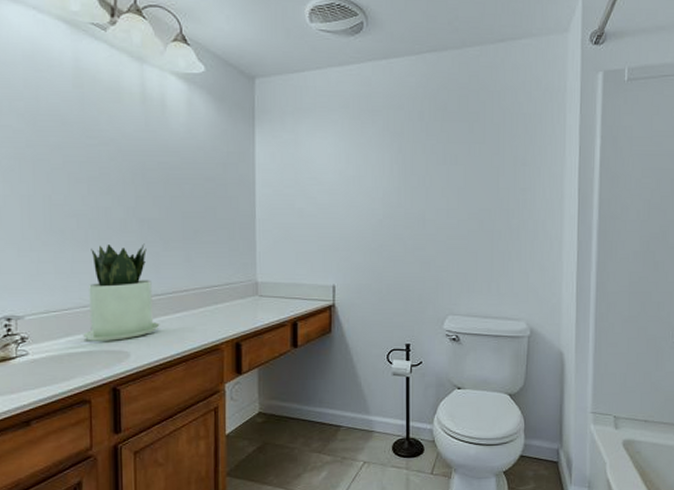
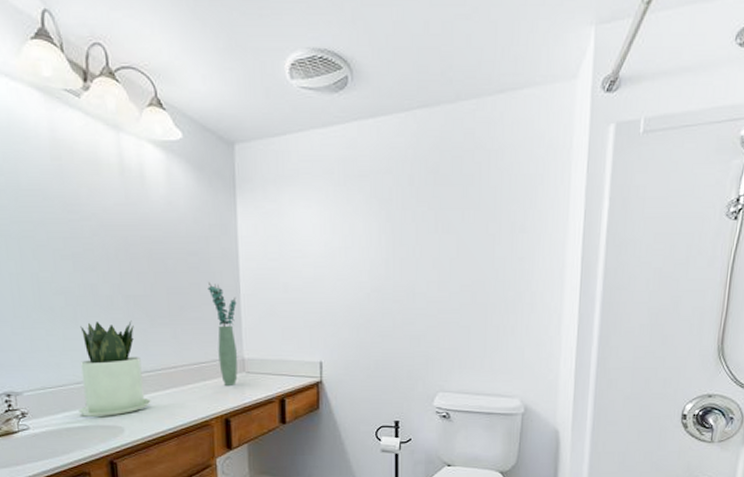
vase: none [223,207,252,309] -> present [208,282,238,385]

